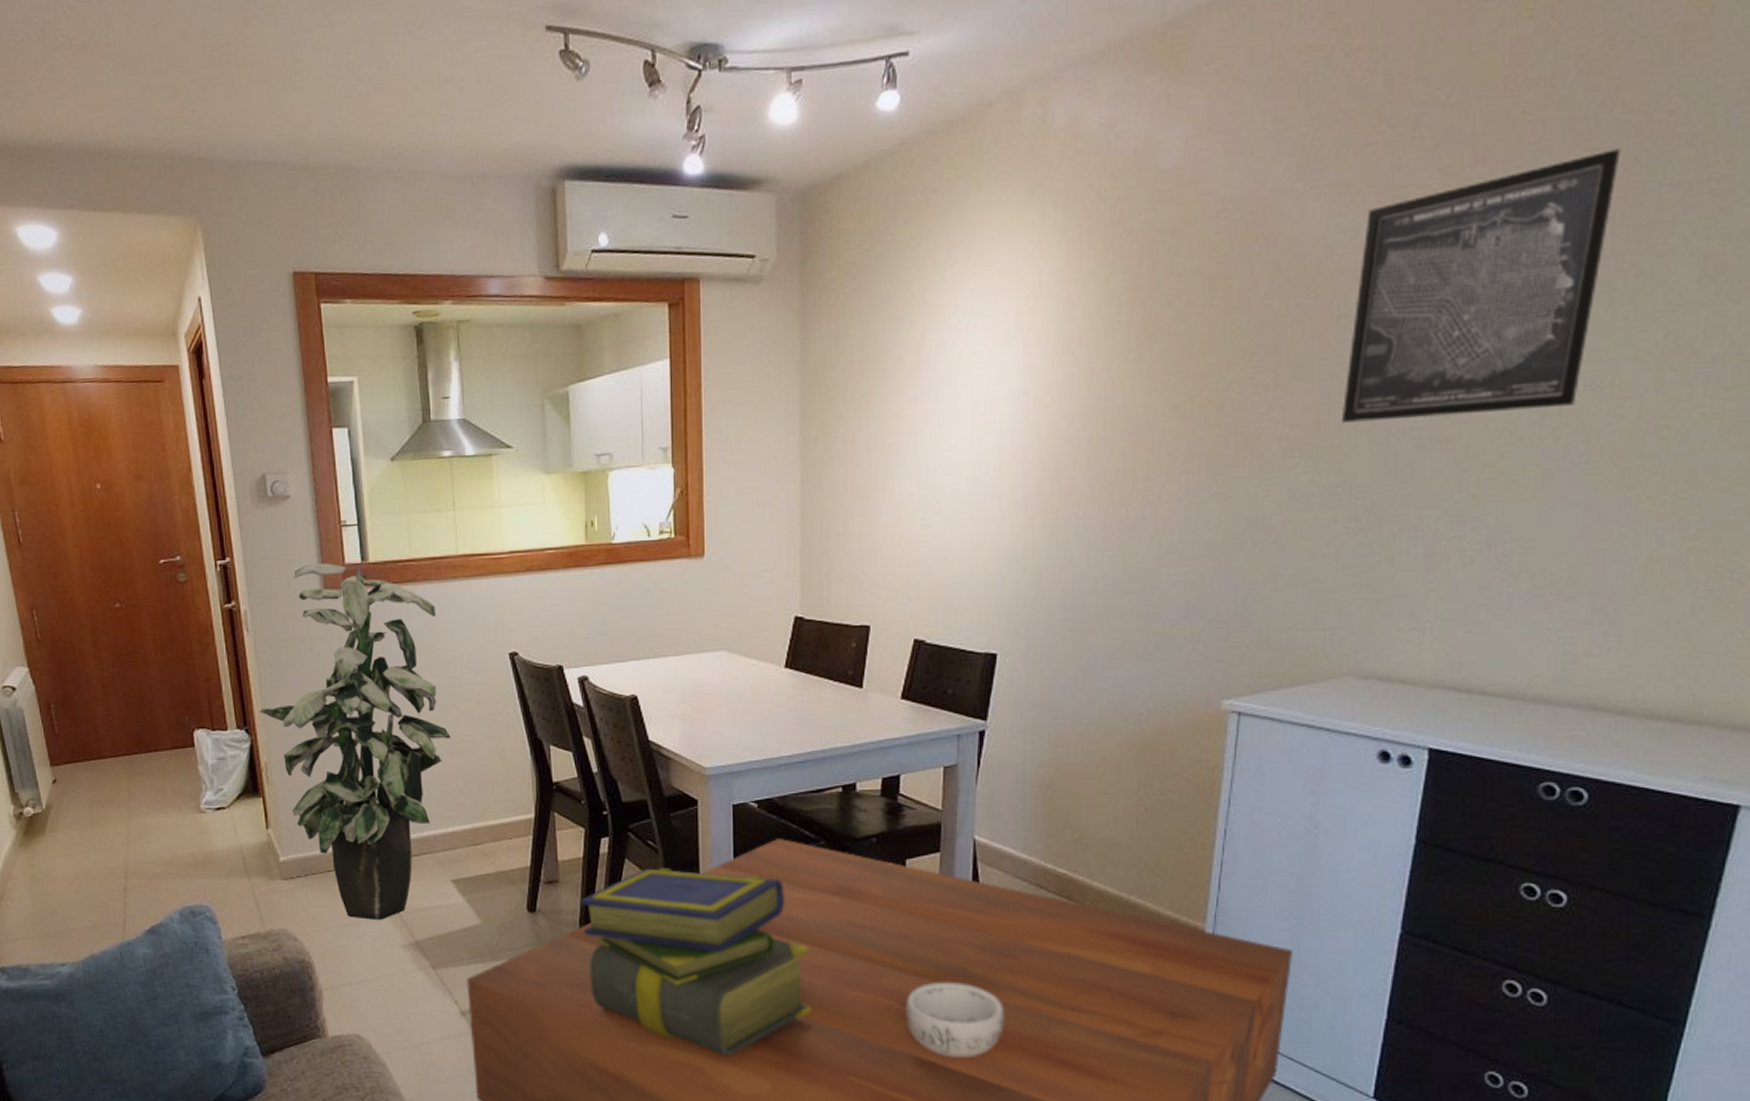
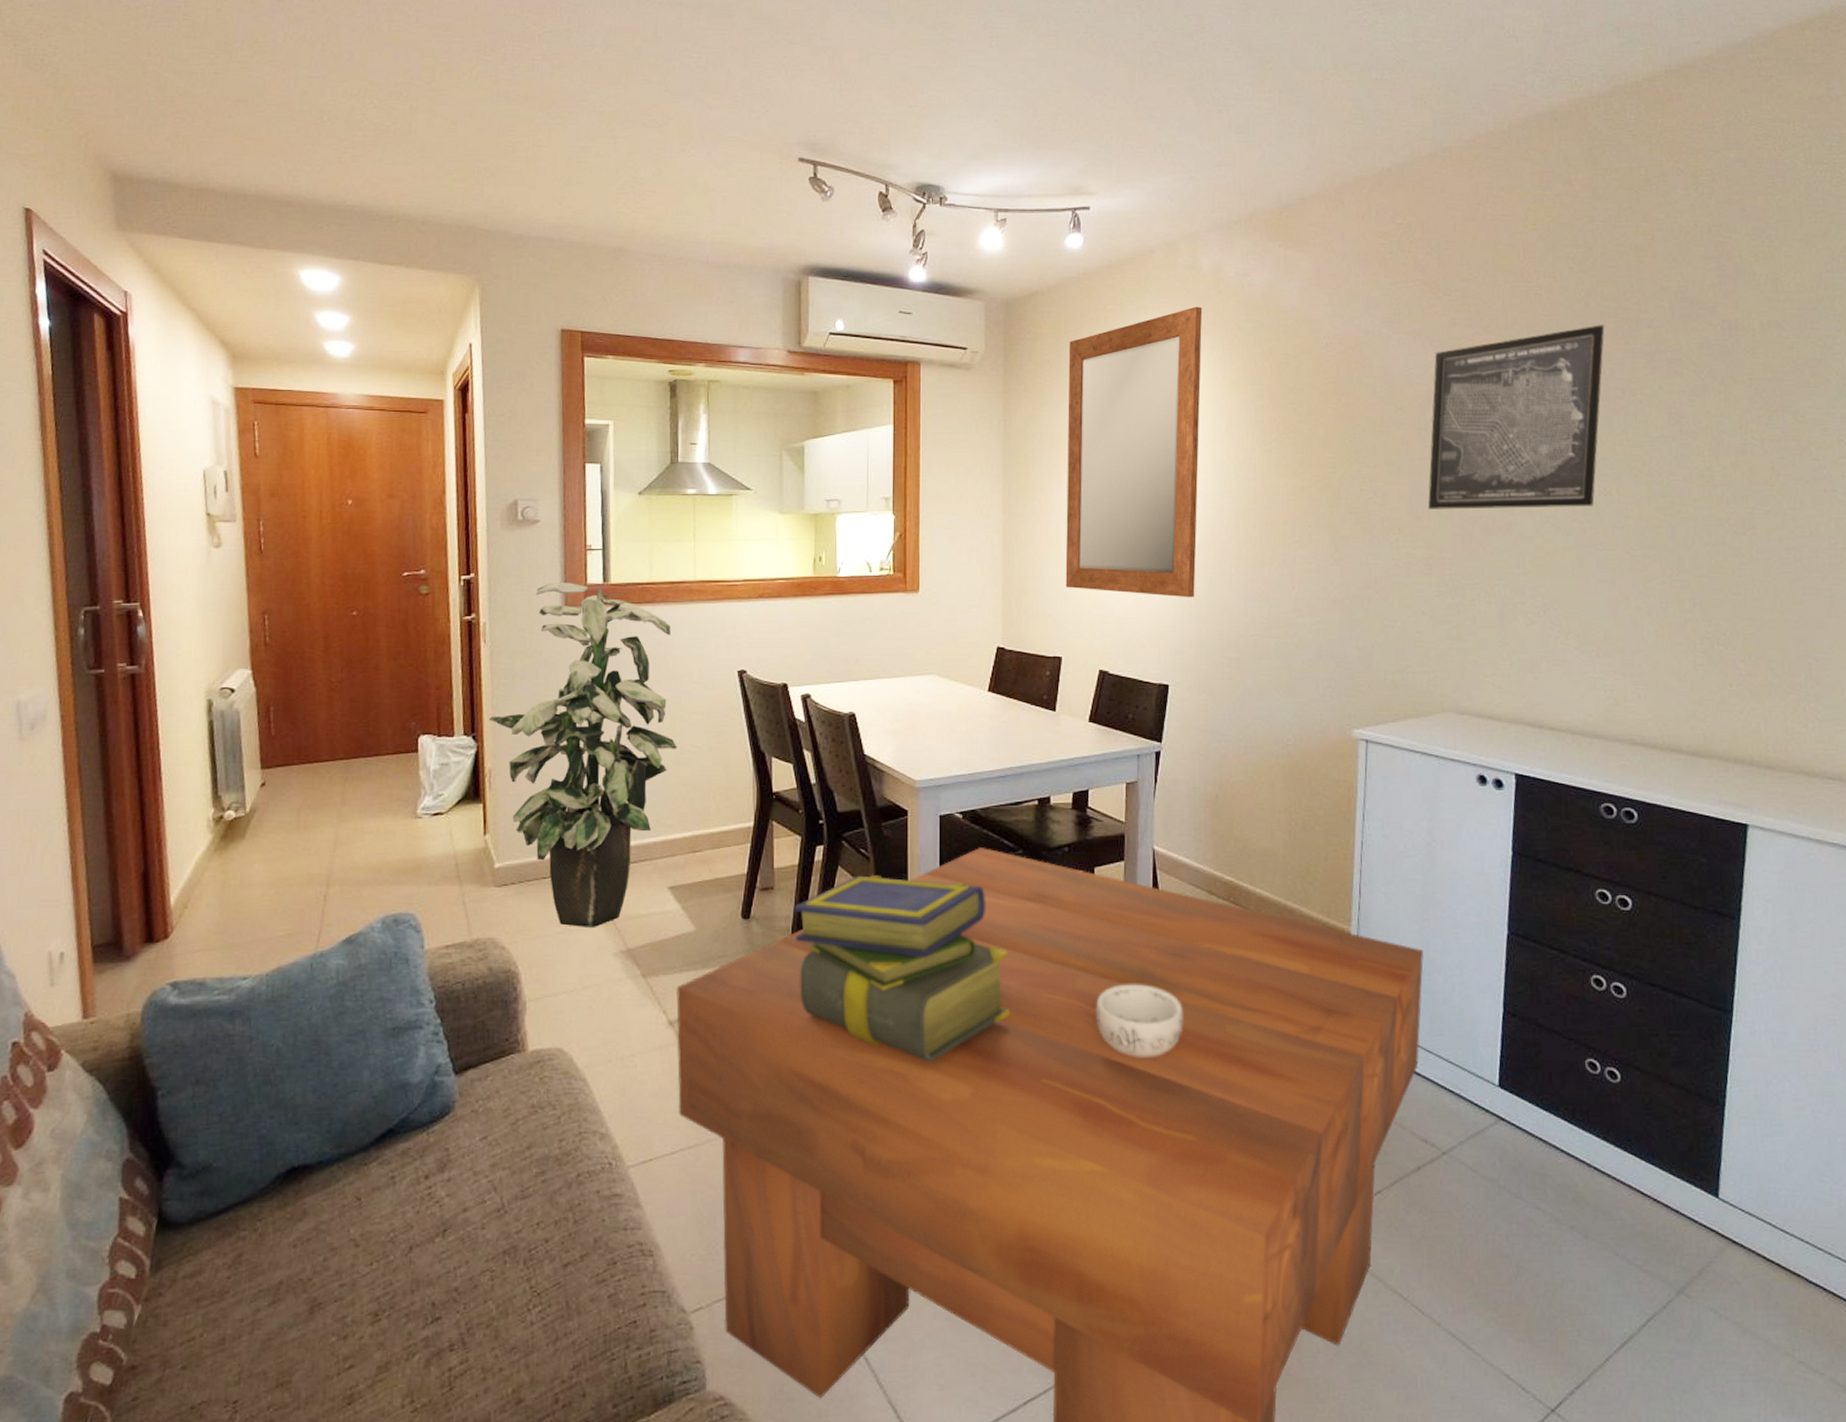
mirror: none [874,174,1053,550] -> present [1065,306,1203,598]

